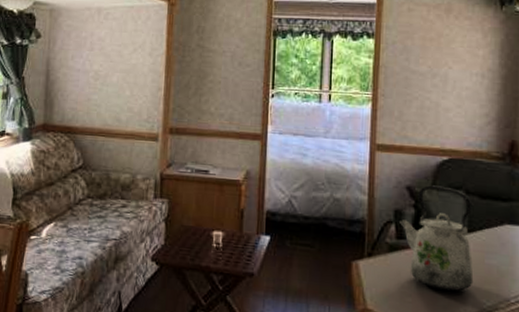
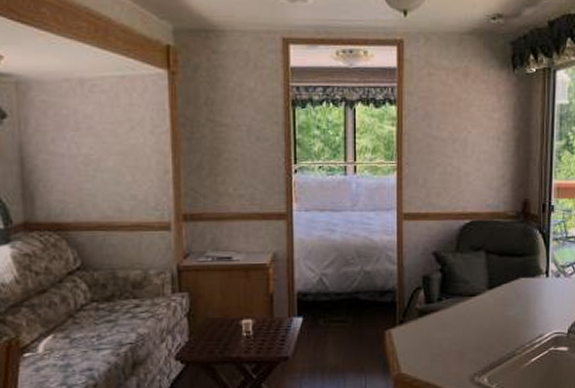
kettle: present [398,185,474,291] -> none [427,248,495,345]

